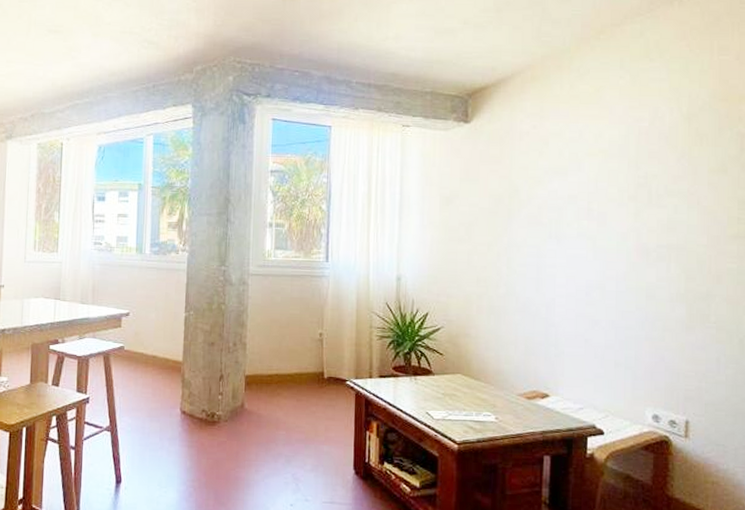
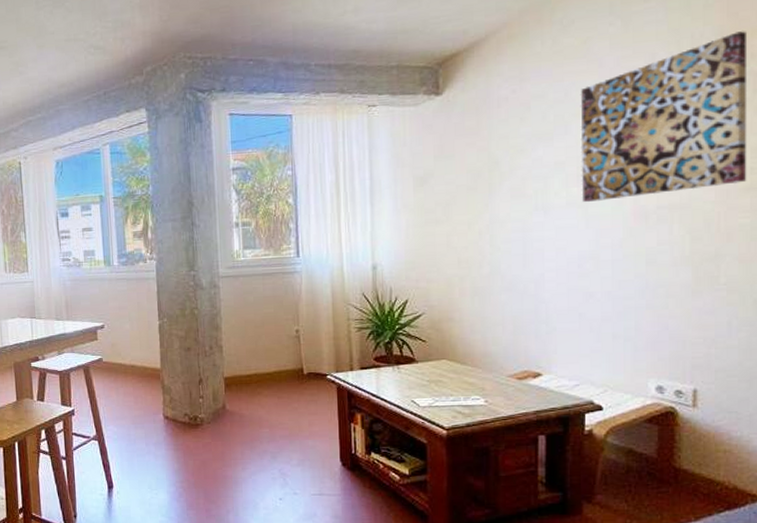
wall art: none [591,96,736,236] -> present [580,31,748,203]

